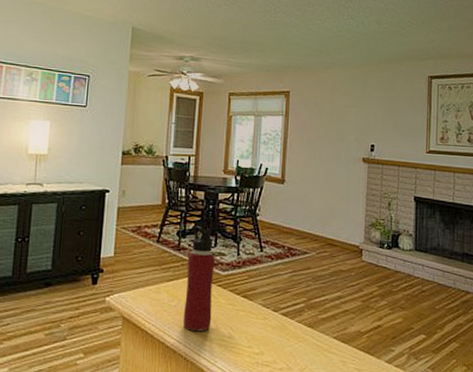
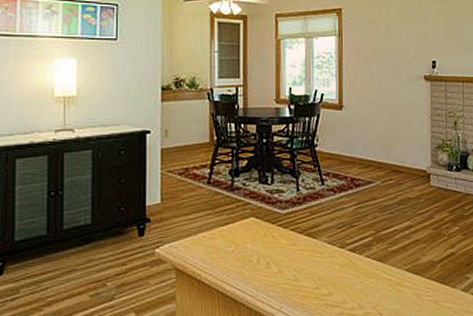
water bottle: present [183,226,215,331] -> none [243,163,274,277]

